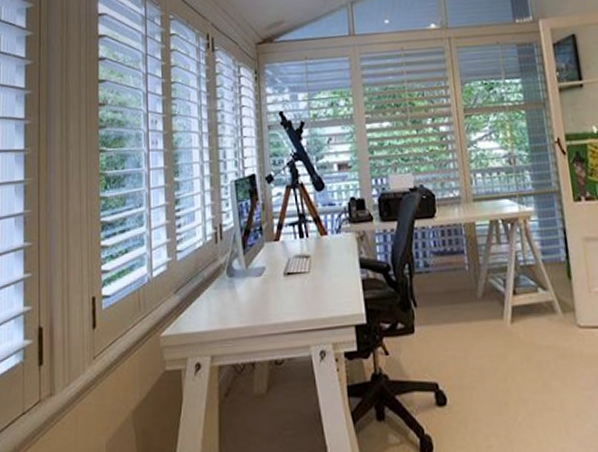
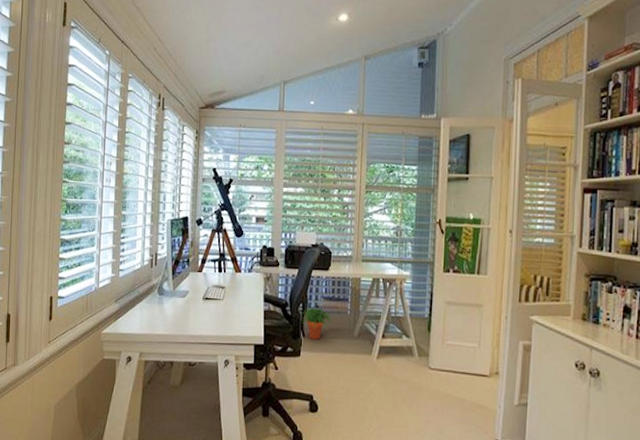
potted plant: none [410,266,449,309] -> present [301,307,332,340]

